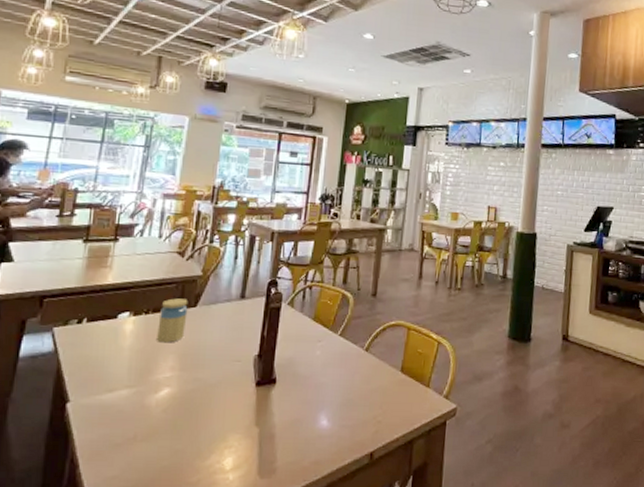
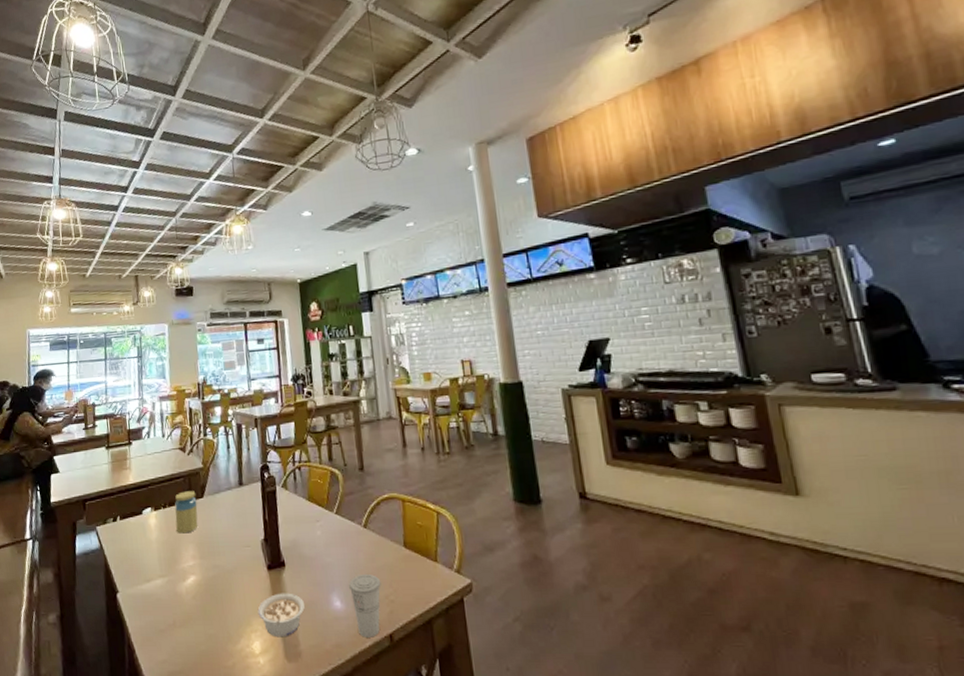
legume: none [236,409,289,454] -> present [257,593,305,638]
cup: none [338,394,372,455] -> present [348,573,381,638]

